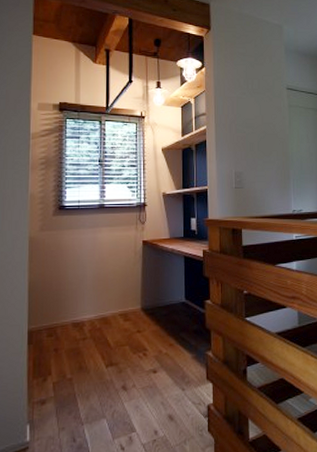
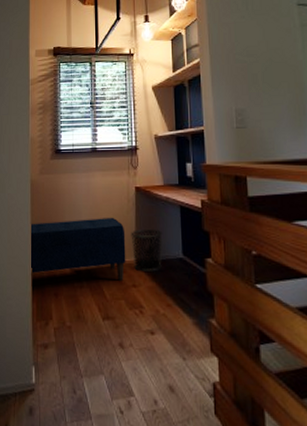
bench: none [28,269,132,332] -> present [31,217,126,281]
waste bin: none [137,278,167,318] -> present [131,229,162,273]

